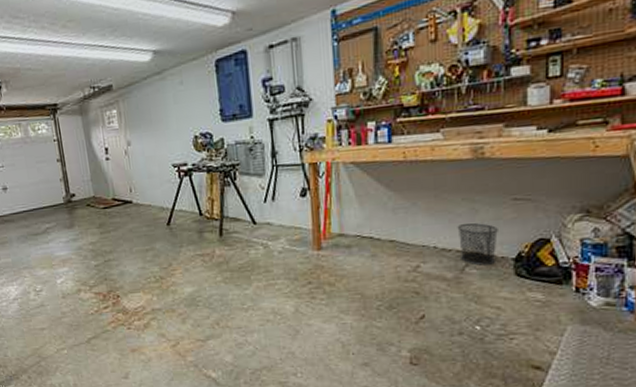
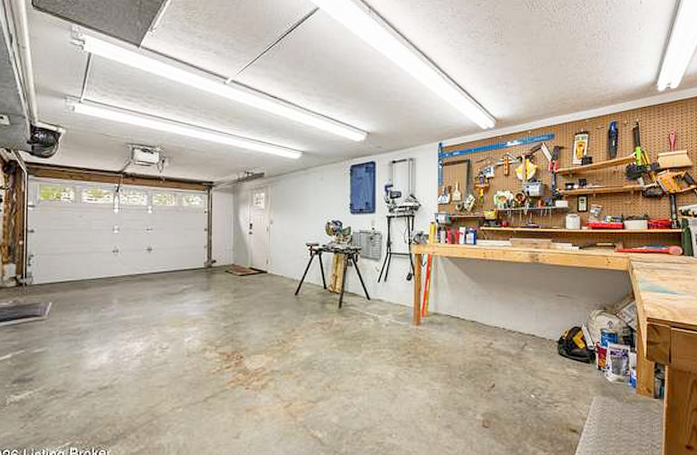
waste bin: present [457,222,498,266] -> none [519,311,547,345]

